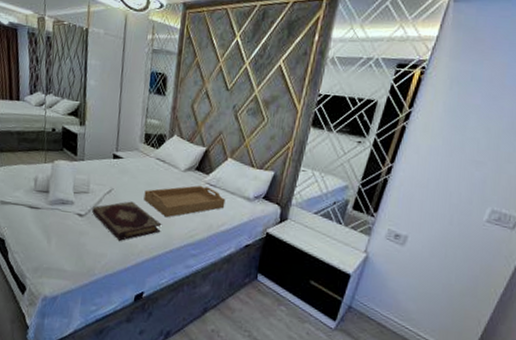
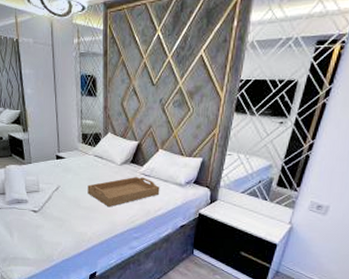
book: present [92,201,162,241] -> none [44,196,106,230]

